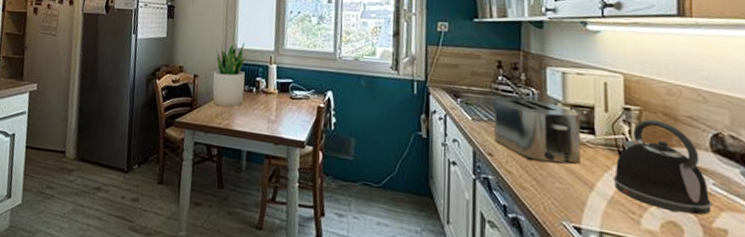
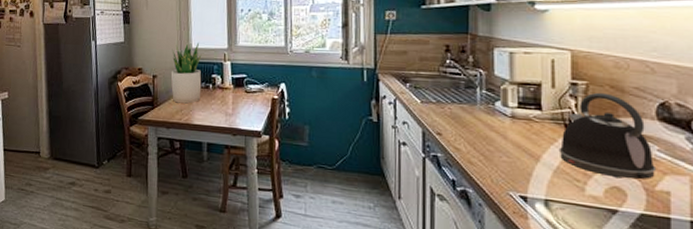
toaster: present [493,96,582,165] -> none [442,79,528,140]

